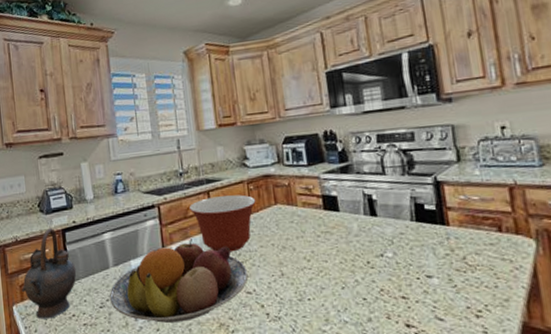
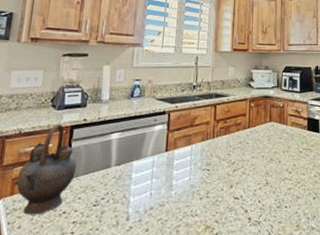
fruit bowl: present [110,239,248,323] -> none [105,145,238,223]
mixing bowl: present [188,195,256,252] -> none [196,110,255,160]

